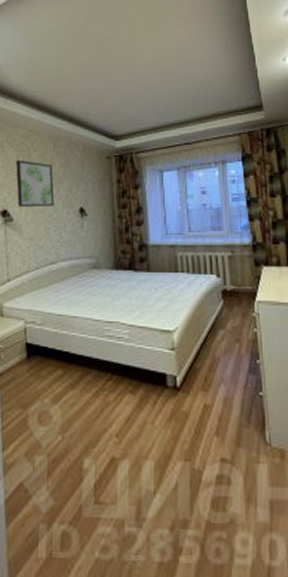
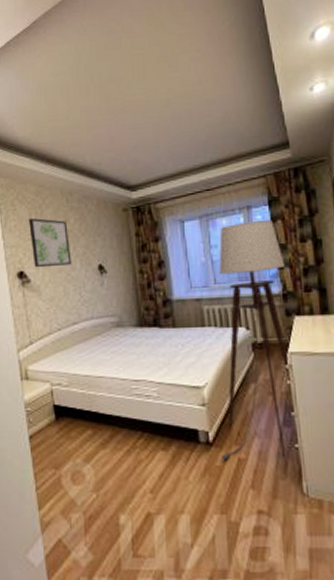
floor lamp: none [186,175,258,406] -> present [219,220,291,460]

